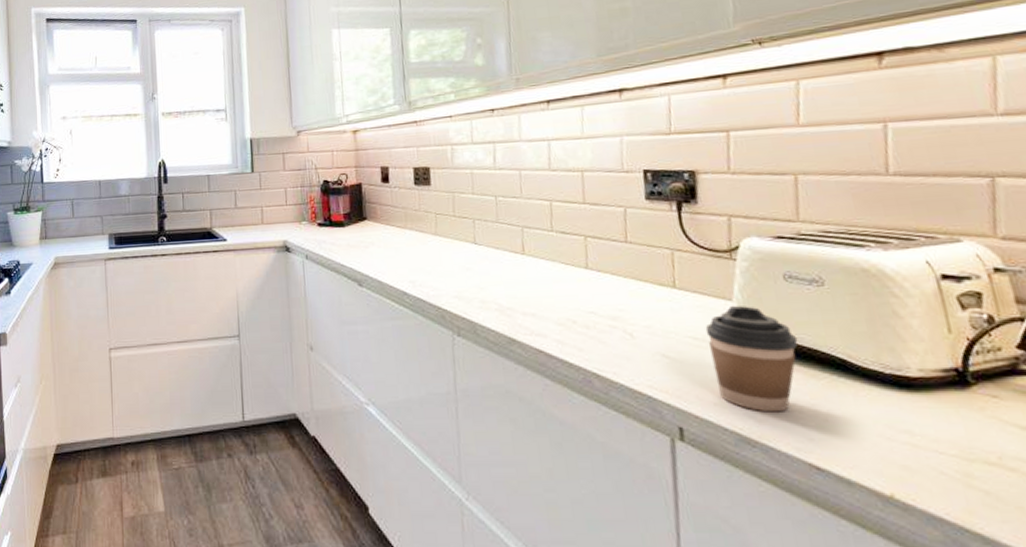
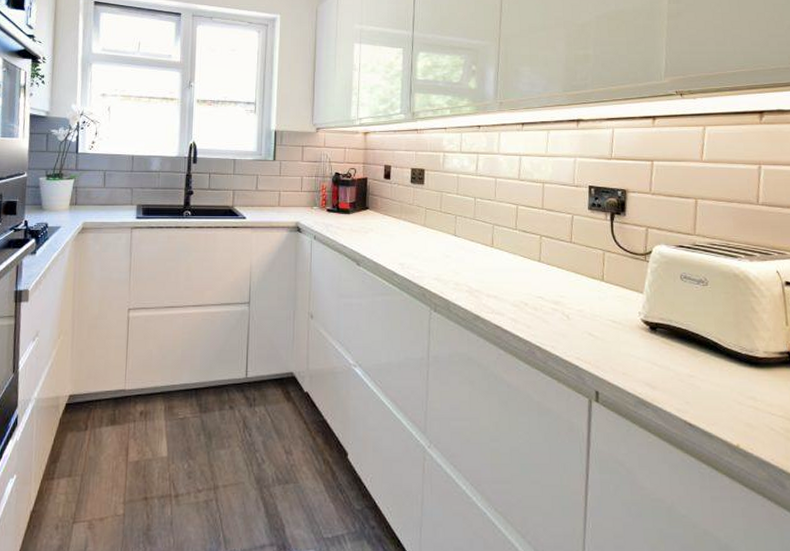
coffee cup: present [705,305,798,413] -> none [622,297,686,381]

